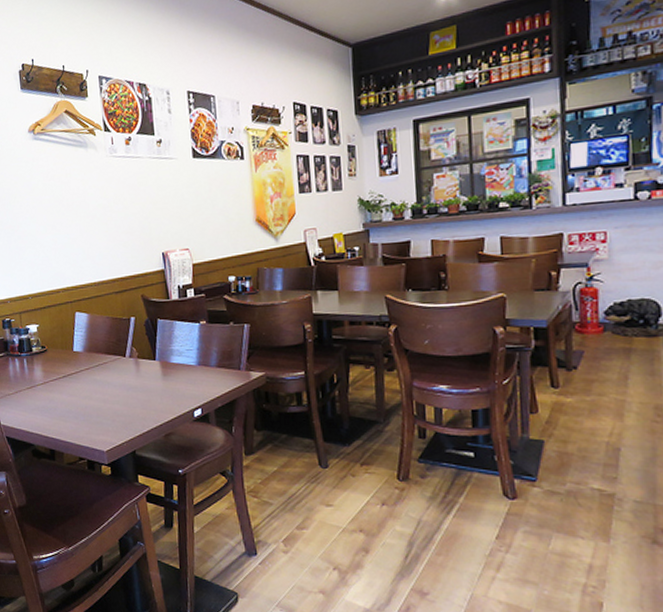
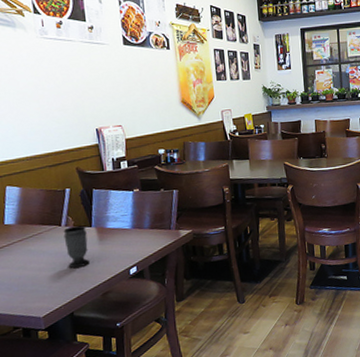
cup: none [127,358,152,403] -> present [63,225,89,268]

